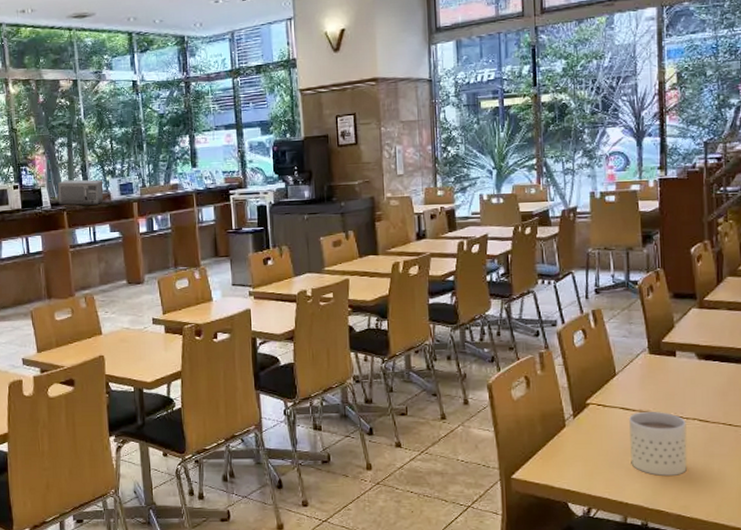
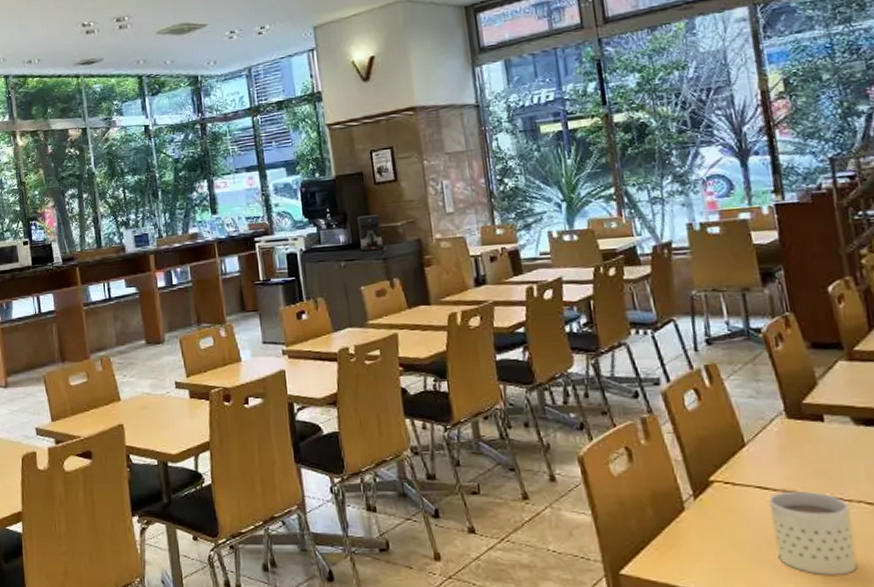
microwave: present [58,179,104,206] -> none [69,231,117,261]
coffee maker: none [320,174,343,206] -> present [356,214,384,252]

